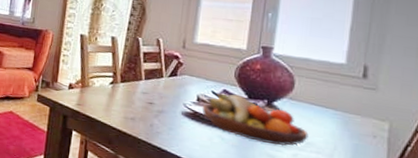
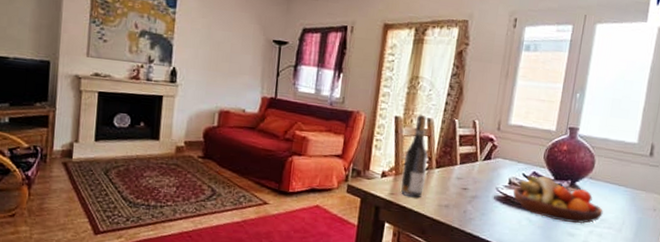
wine bottle: none [87,33,112,110] -> present [401,114,428,198]

